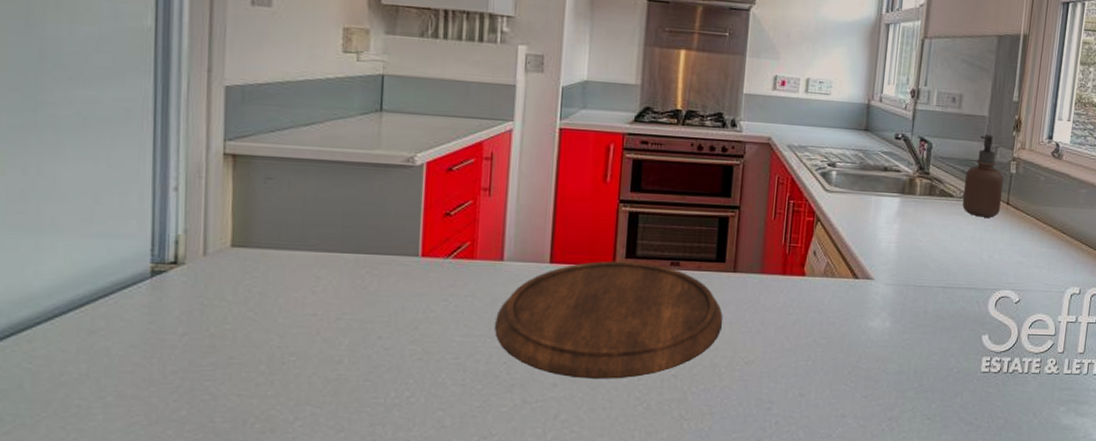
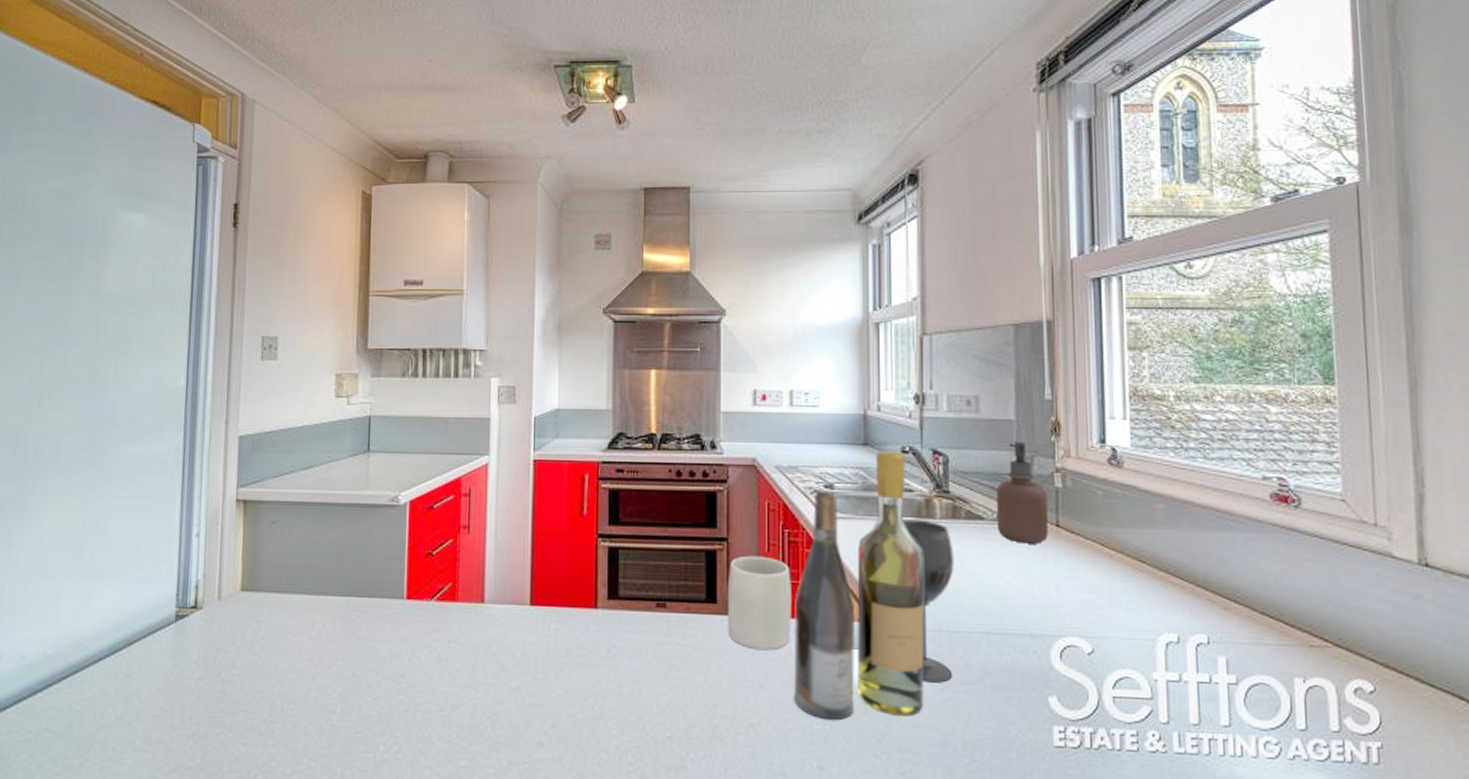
cutting board: present [495,261,723,379] -> none [478,602,718,740]
mug: none [733,222,792,302] -> present [727,555,791,651]
wine bottle: none [784,166,842,358] -> present [793,488,856,721]
bottle: none [836,136,903,353] -> present [856,450,925,717]
wine glass: none [888,194,927,327] -> present [901,519,954,683]

